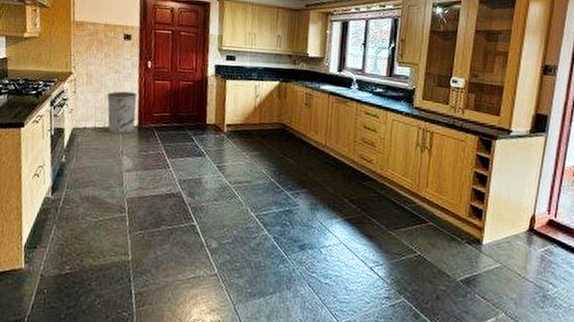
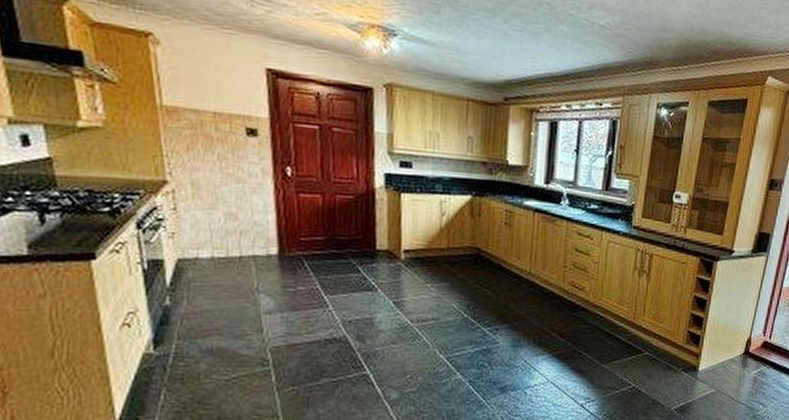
trash can: present [107,91,137,134] -> none [227,208,274,266]

